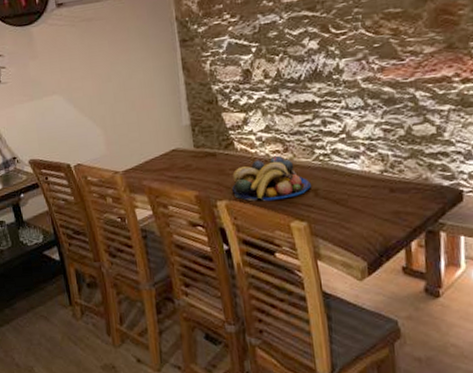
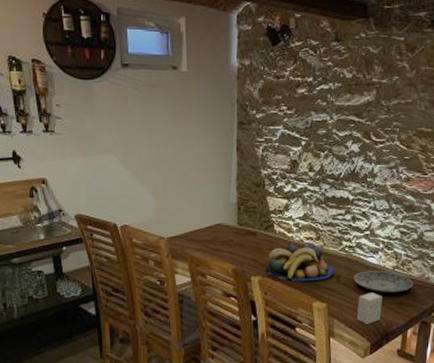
plate: none [333,177,410,202] -> present [353,271,414,294]
small box: none [343,202,375,241] -> present [357,292,382,324]

